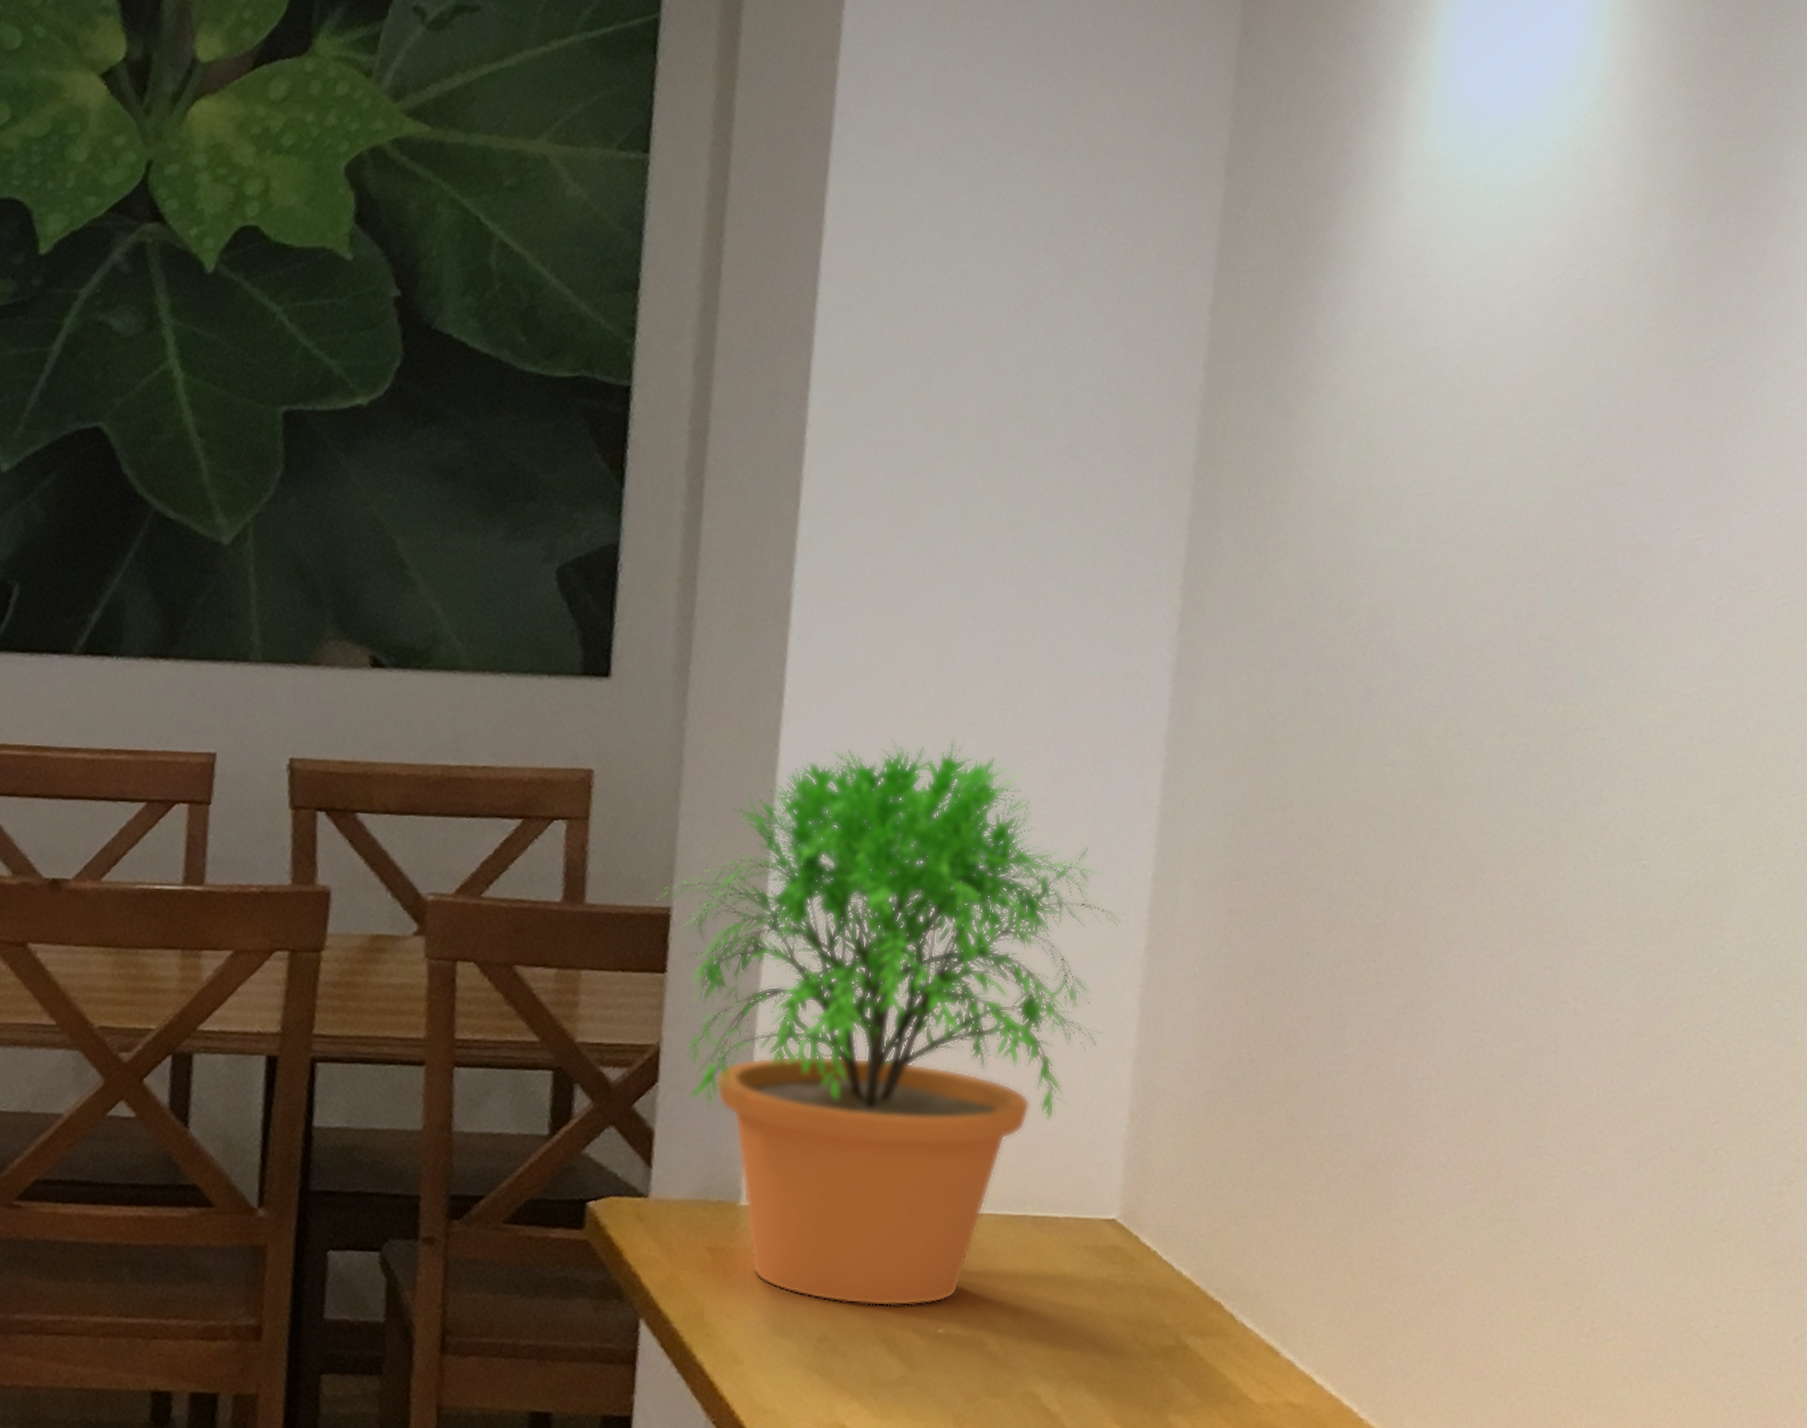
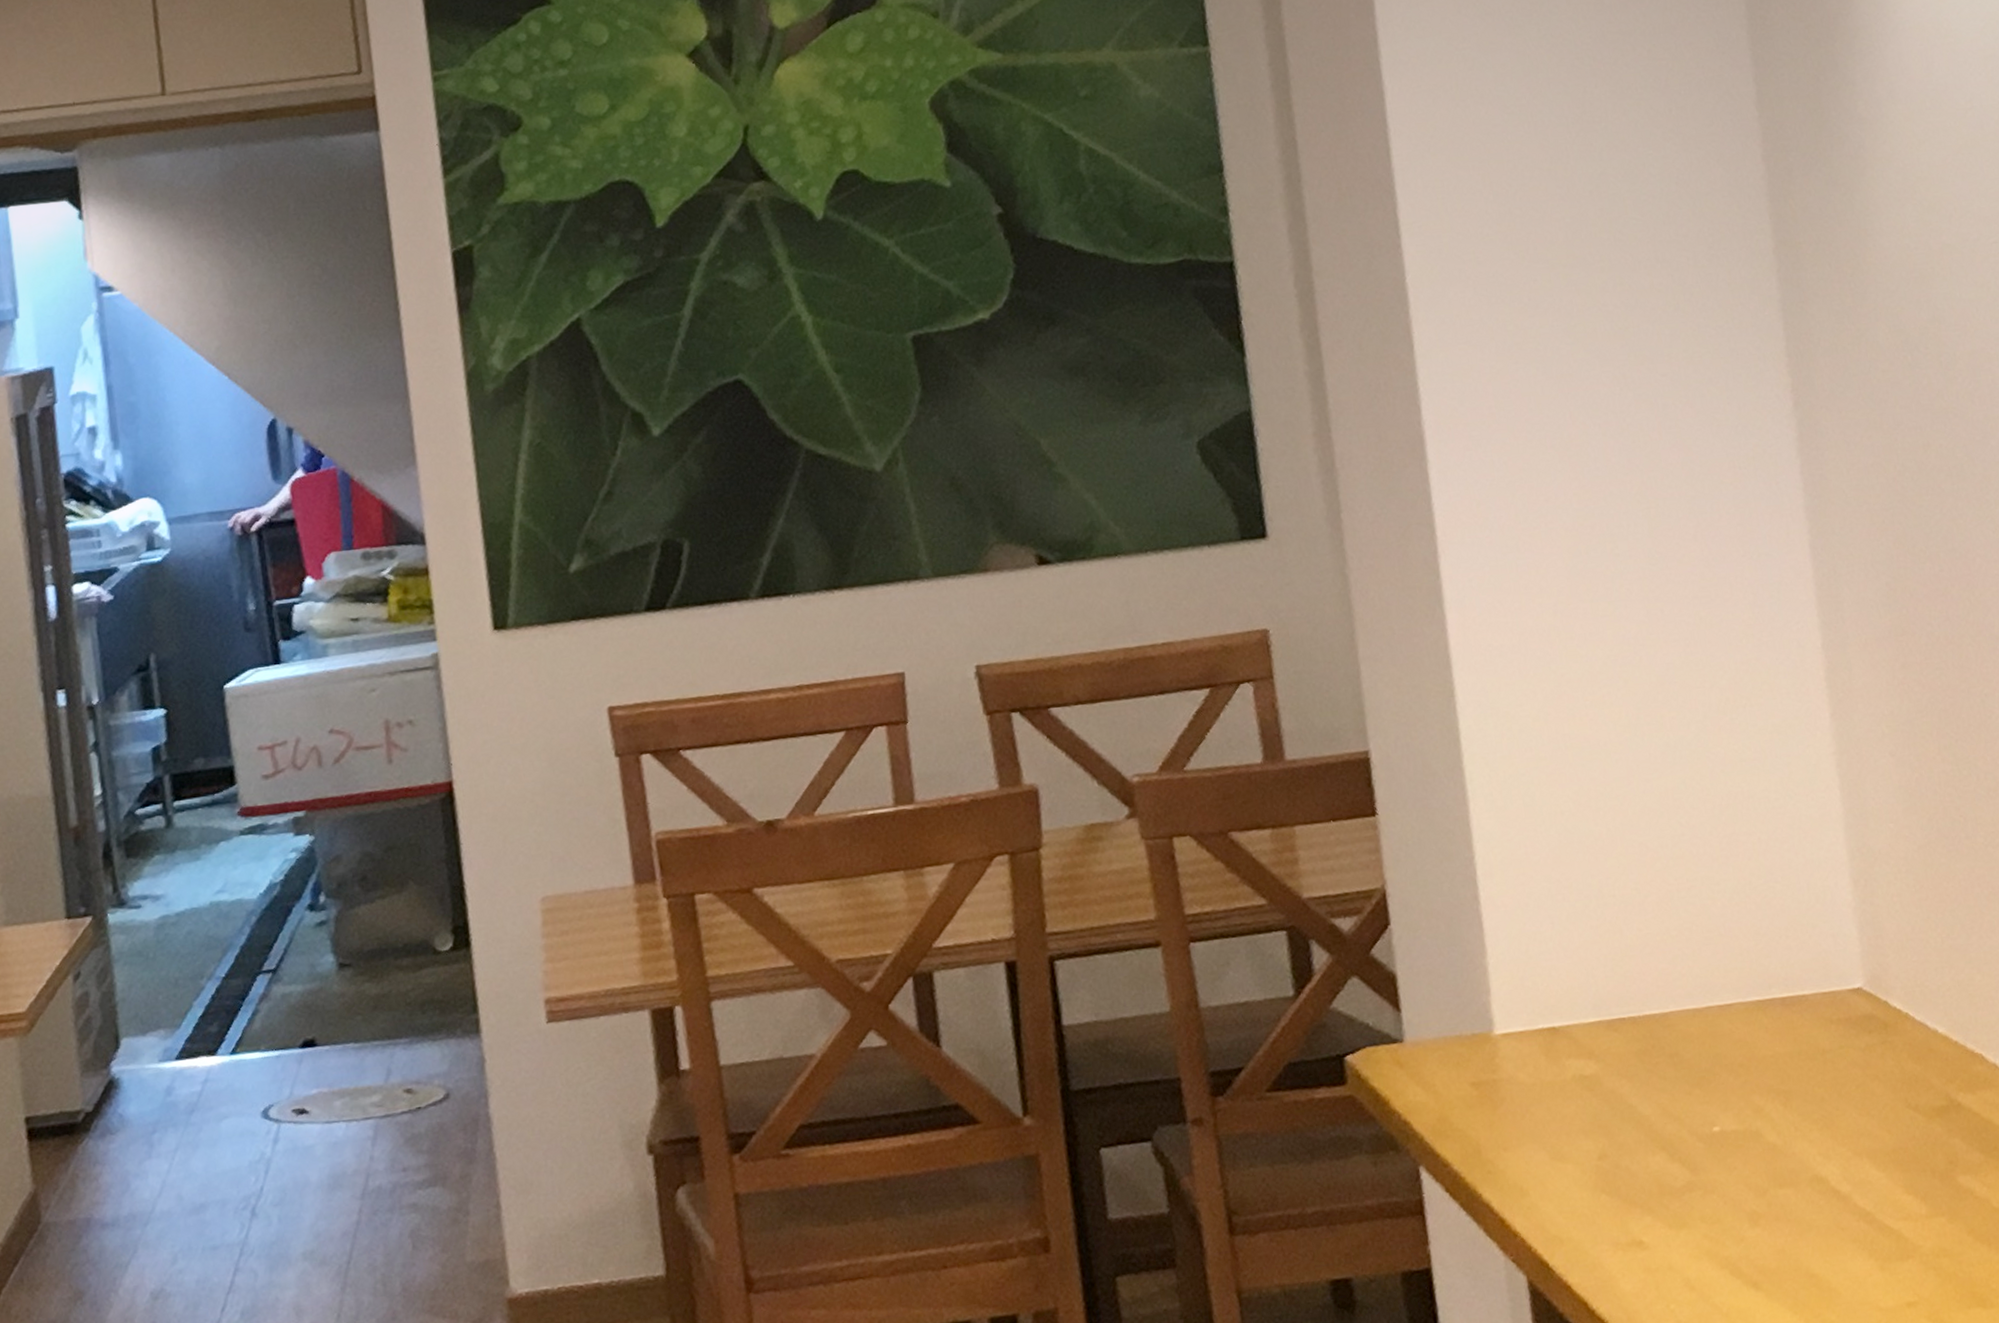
potted plant: present [656,737,1124,1307] -> none [1353,542,1811,1118]

